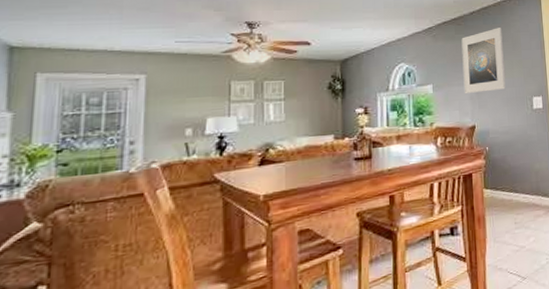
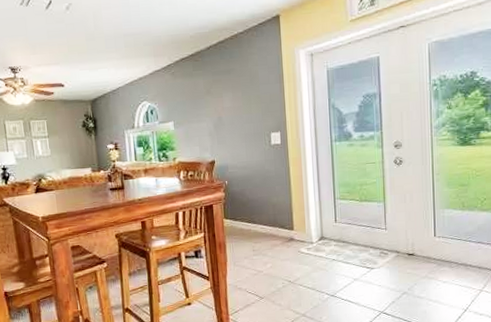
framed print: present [461,28,506,94] -> none [199,62,244,131]

